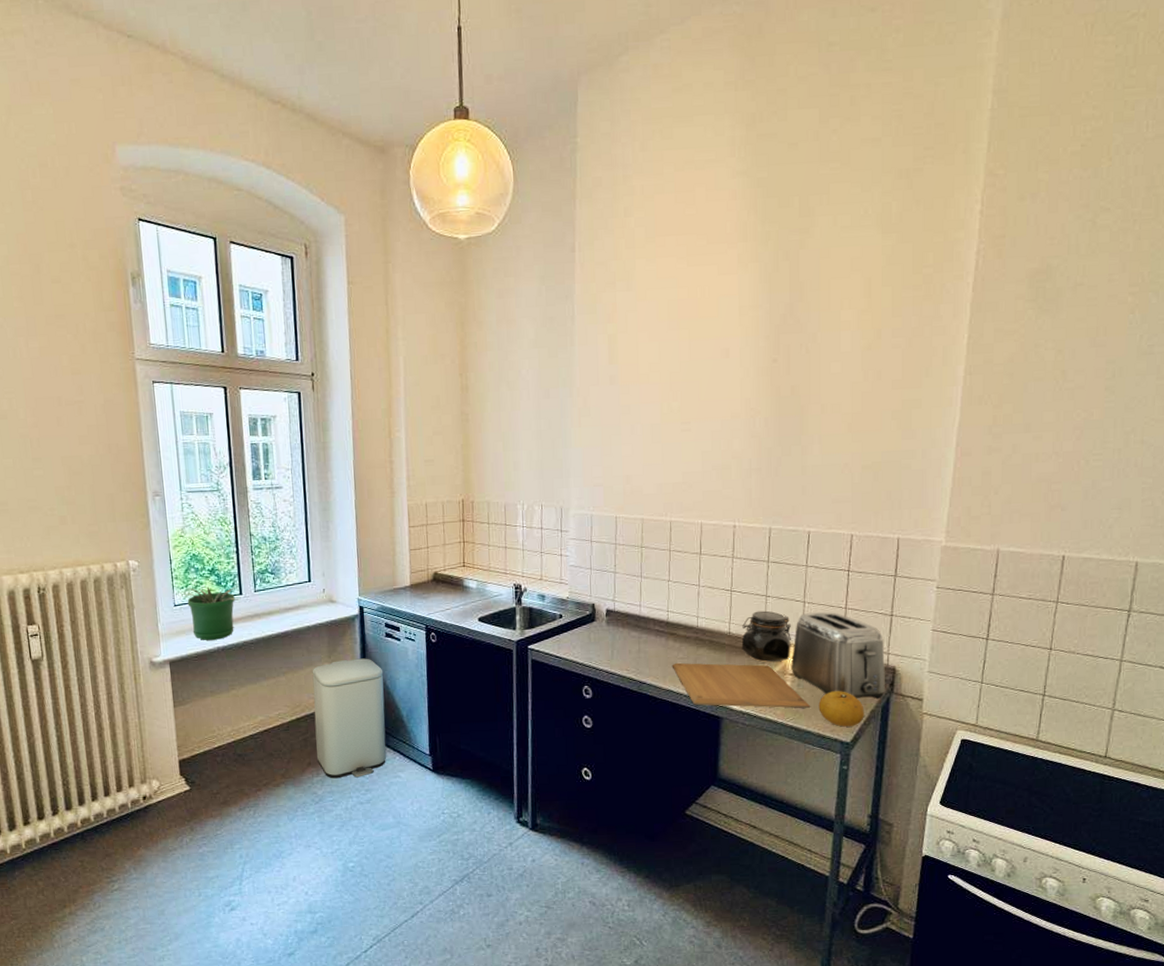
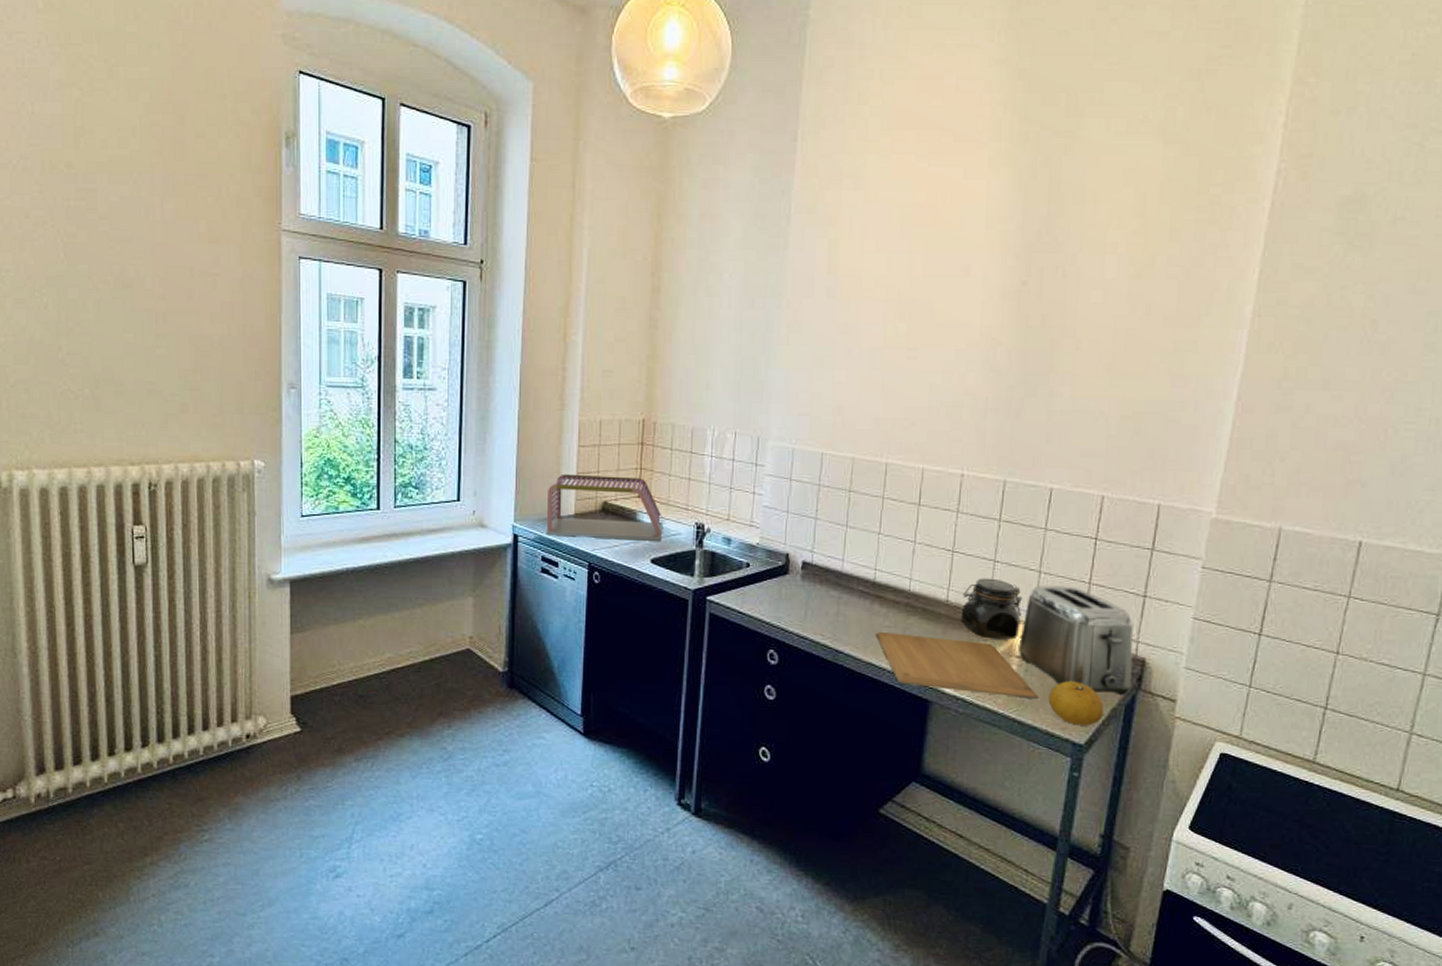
planter: present [185,586,239,640] -> none [315,496,375,560]
pedal bin: present [312,658,387,779] -> none [449,594,535,735]
dish rack: none [386,549,487,606] -> present [546,473,663,541]

